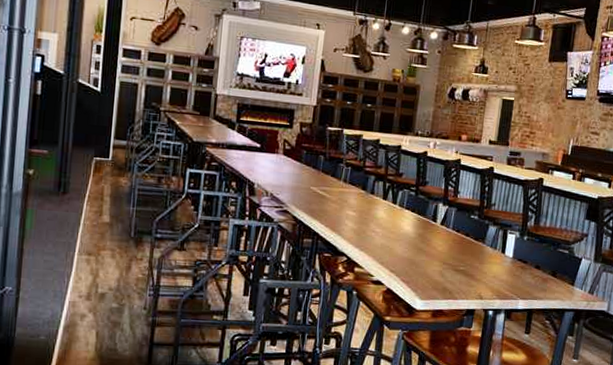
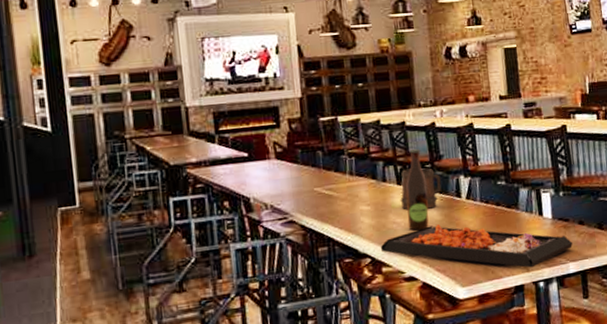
food tray: none [356,240,526,297] -> present [380,224,573,268]
beer mug: none [382,187,422,226] -> present [400,168,442,209]
bottle: none [385,170,410,243] -> present [406,148,429,231]

